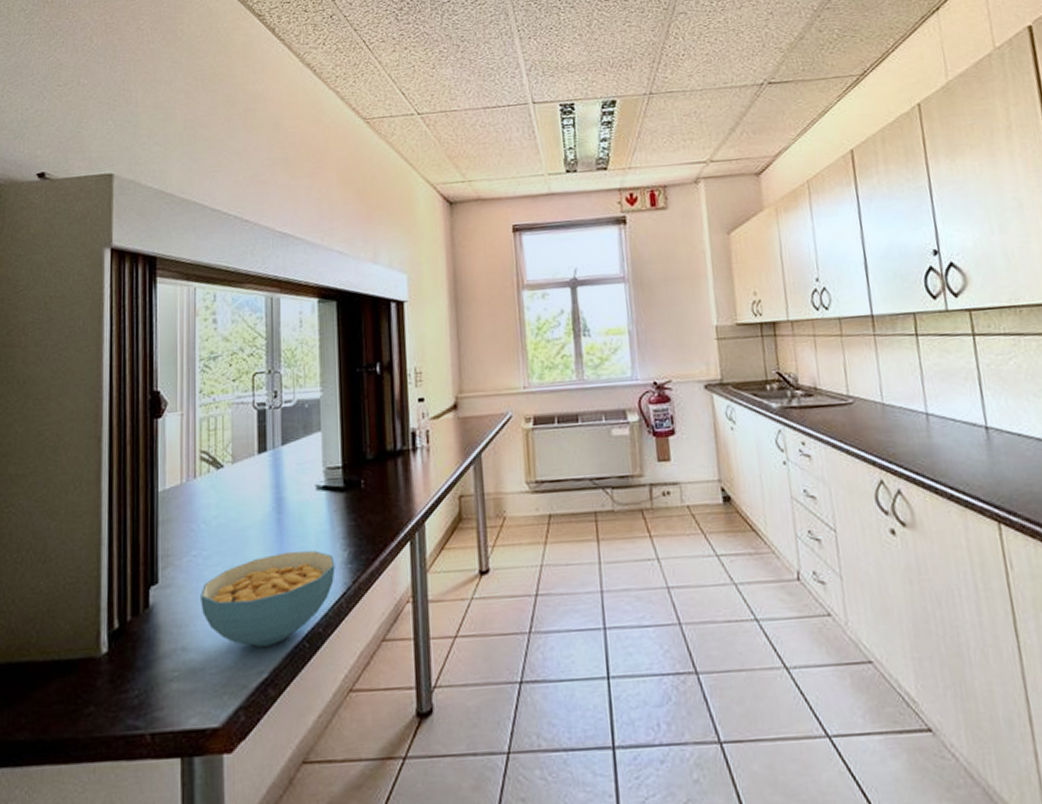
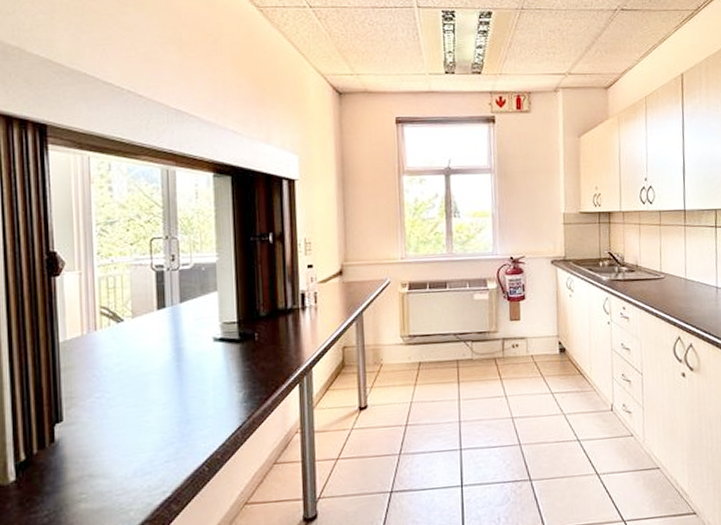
cereal bowl: present [201,550,335,647] -> none [105,392,232,472]

